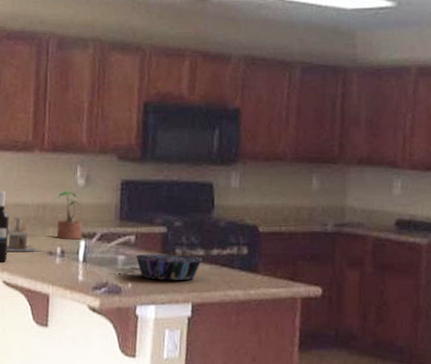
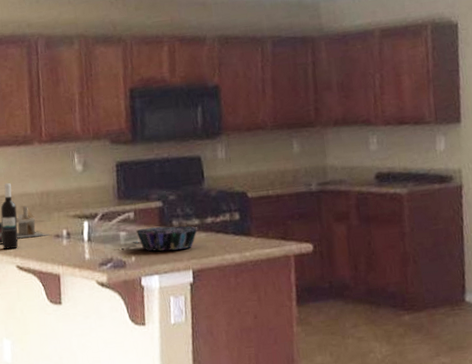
potted plant: present [56,191,83,240] -> none [58,177,85,222]

